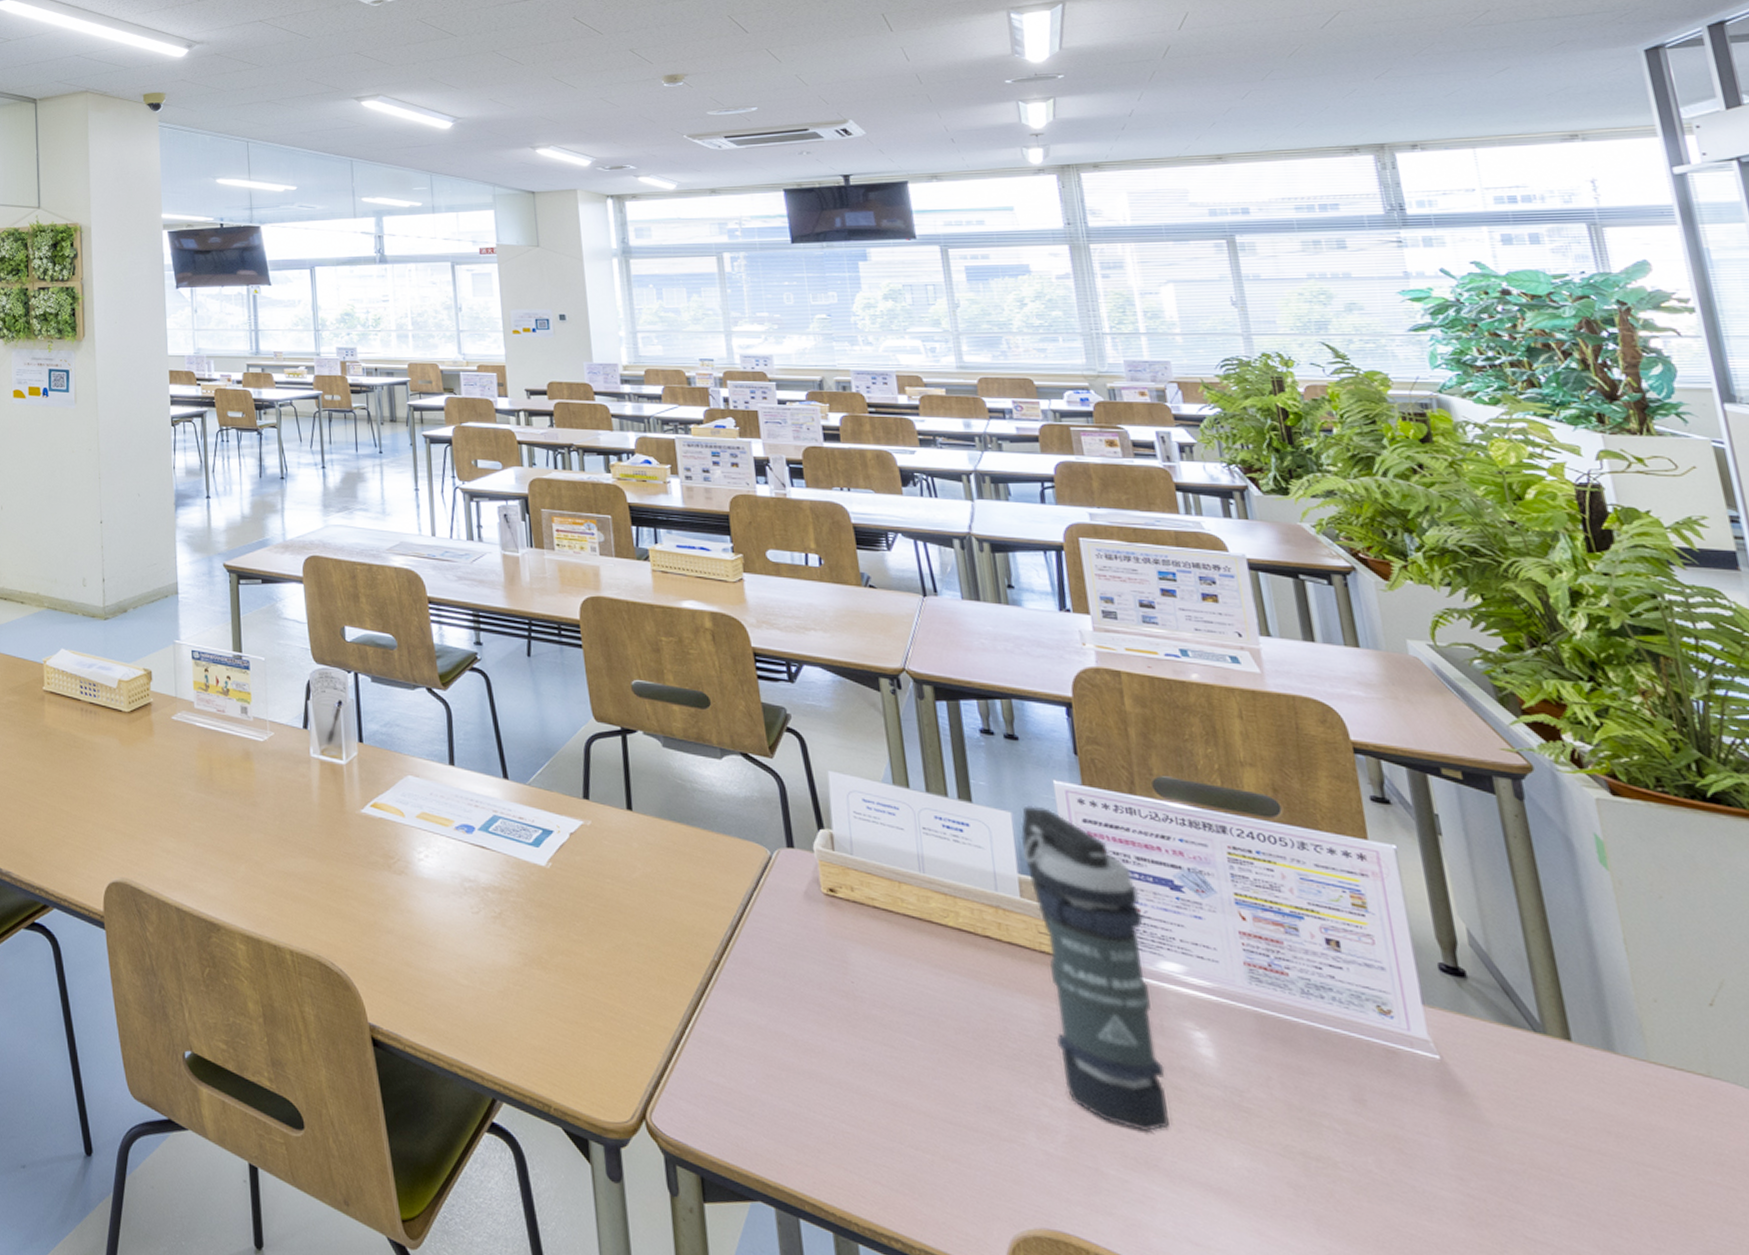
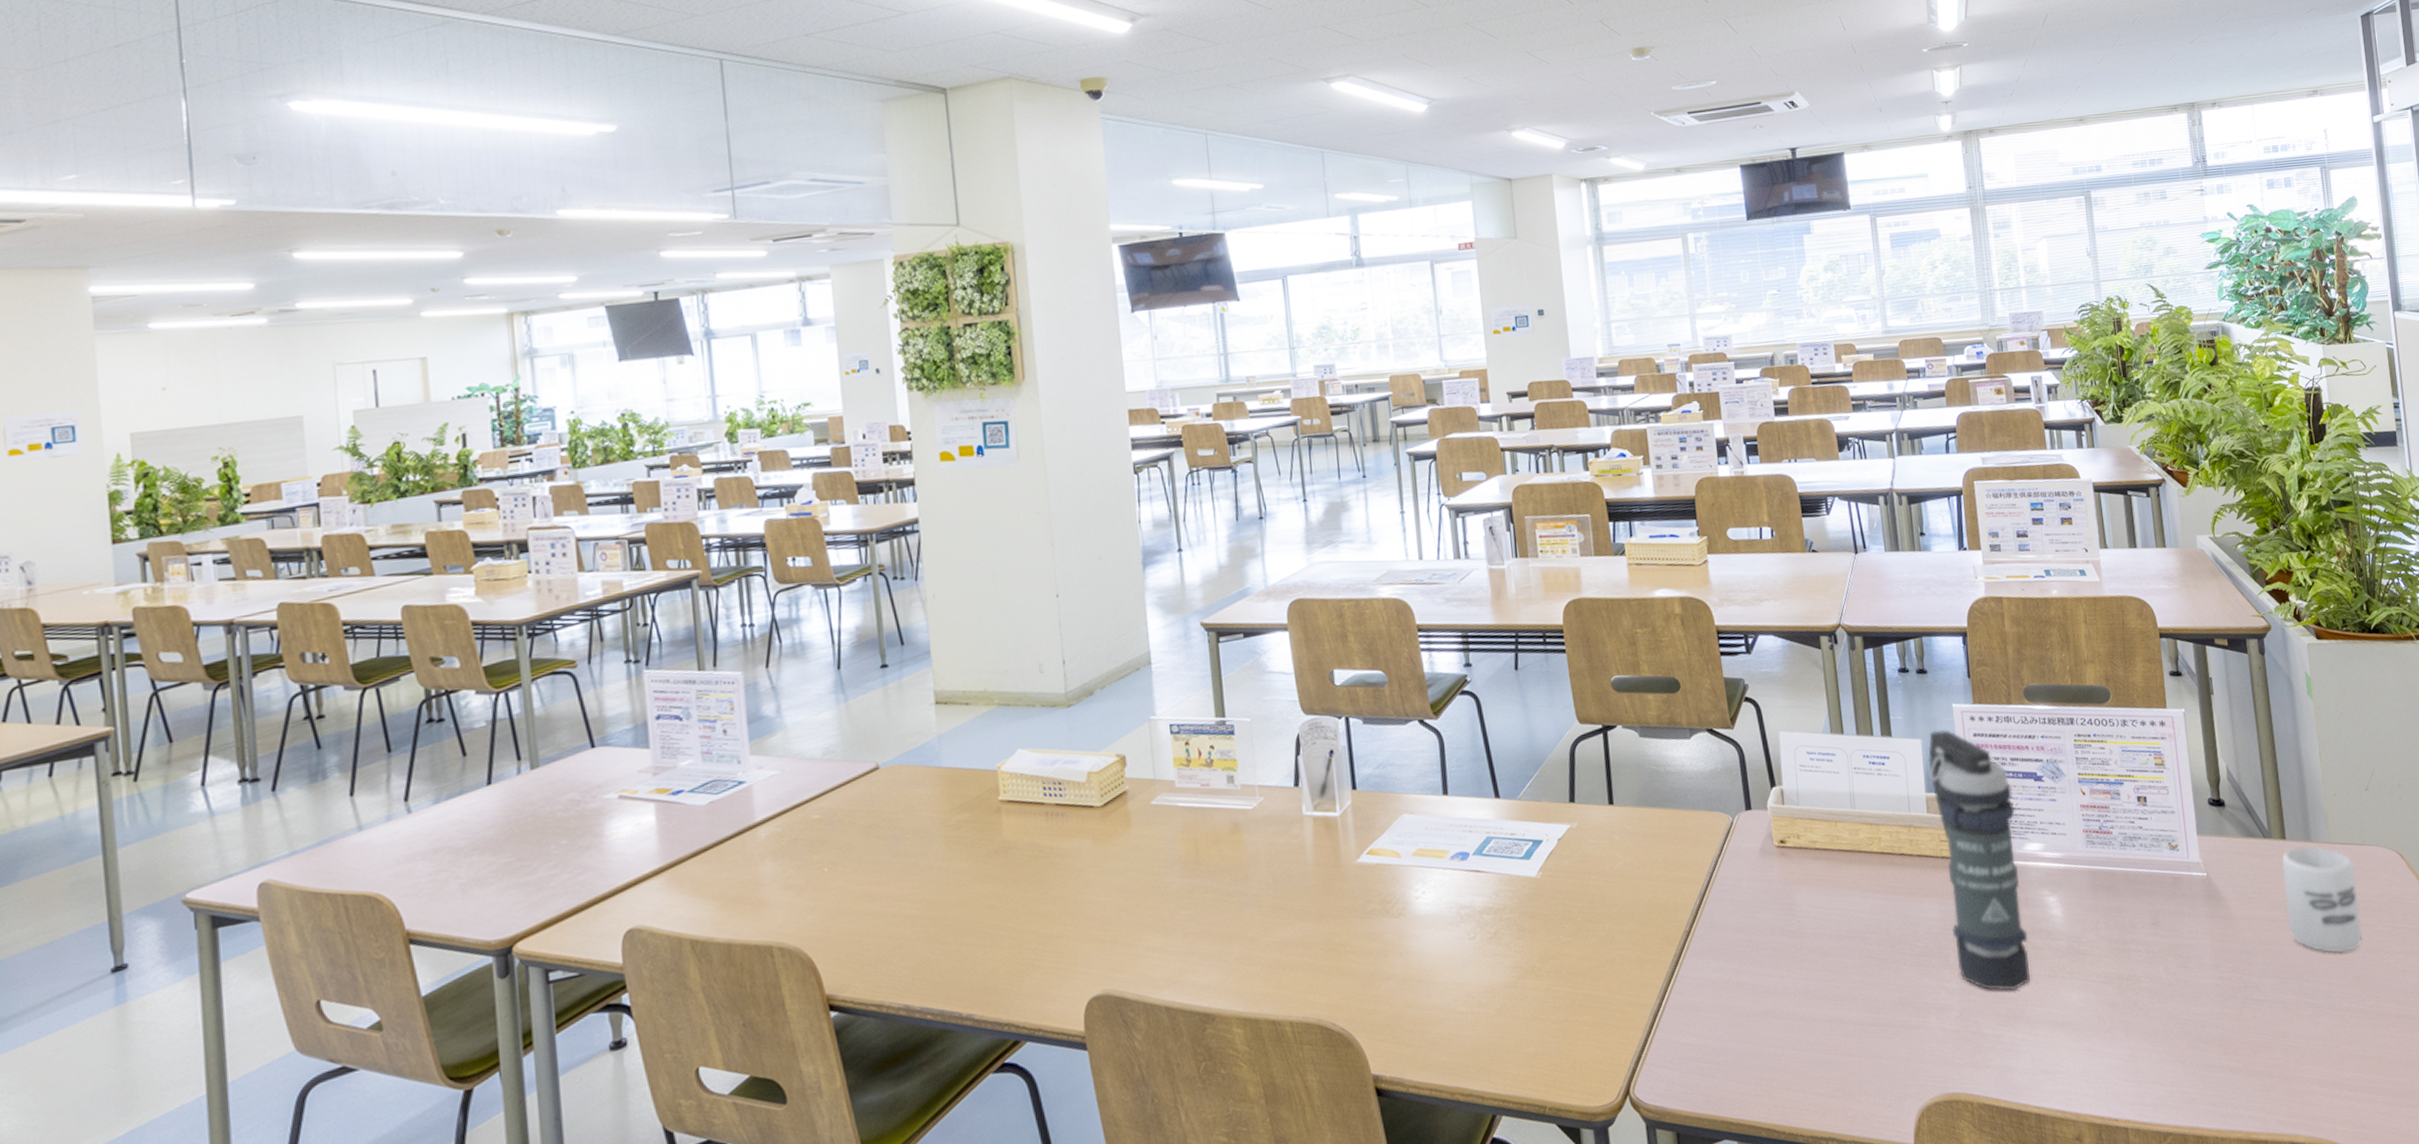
cup: none [1566,1055,1715,1215] -> present [2282,846,2362,954]

